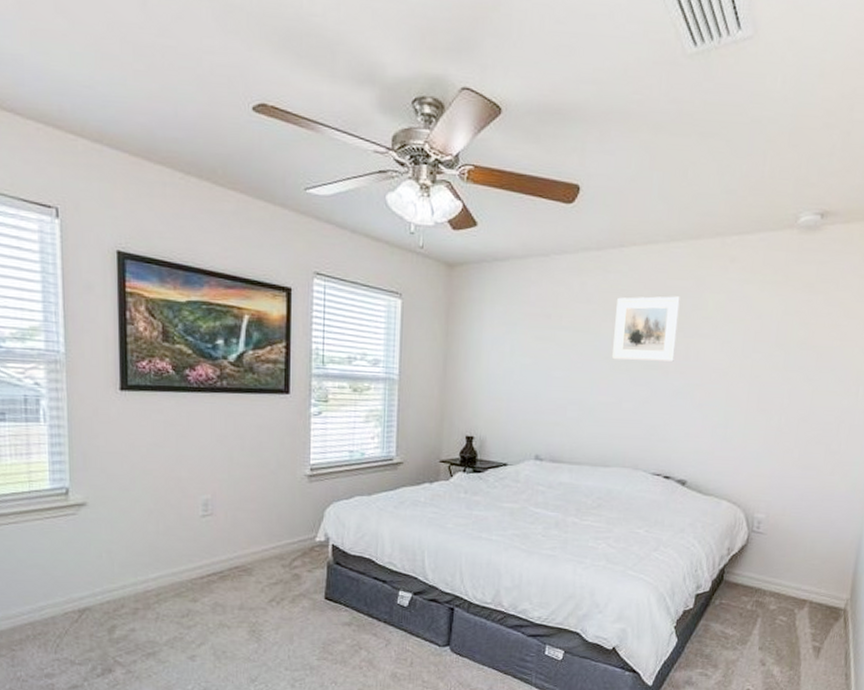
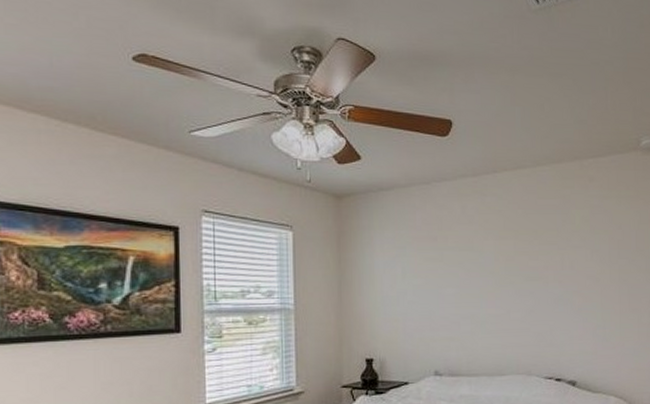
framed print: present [612,296,680,362] -> none [496,213,552,274]

